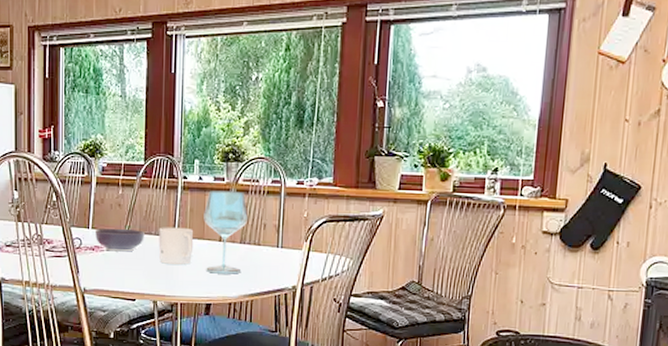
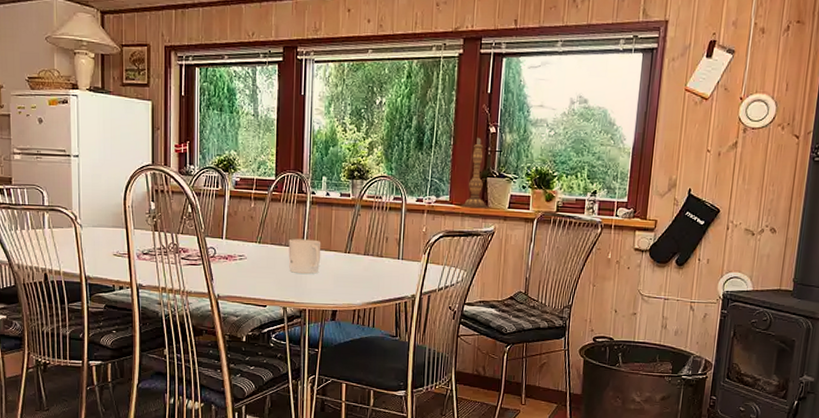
bowl: present [94,229,146,252] -> none [228,239,276,261]
wine glass: present [204,191,249,274] -> none [330,206,372,284]
candlestick: none [345,112,377,191] -> present [460,137,489,209]

